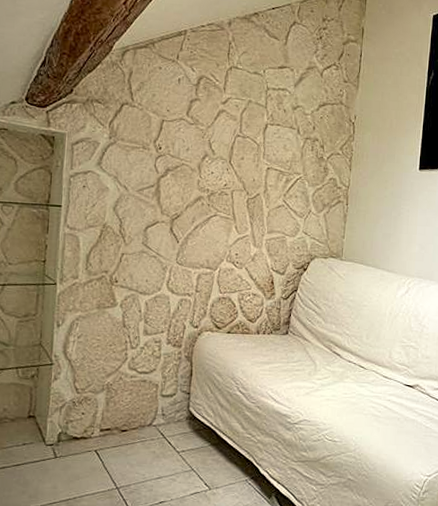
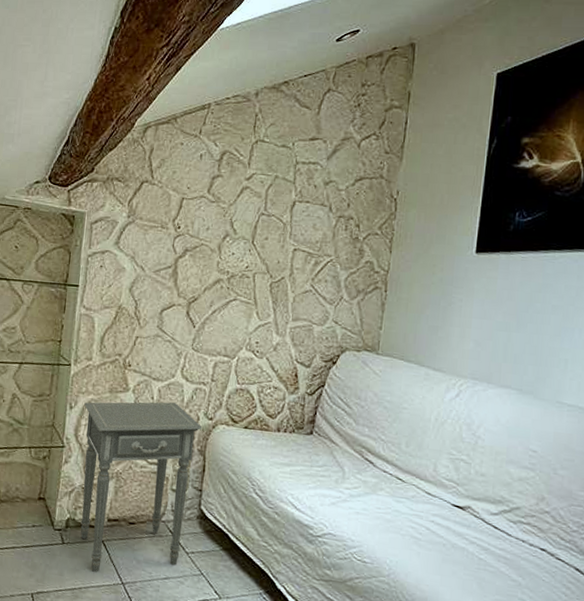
side table: none [72,313,189,481] -> present [80,402,202,572]

